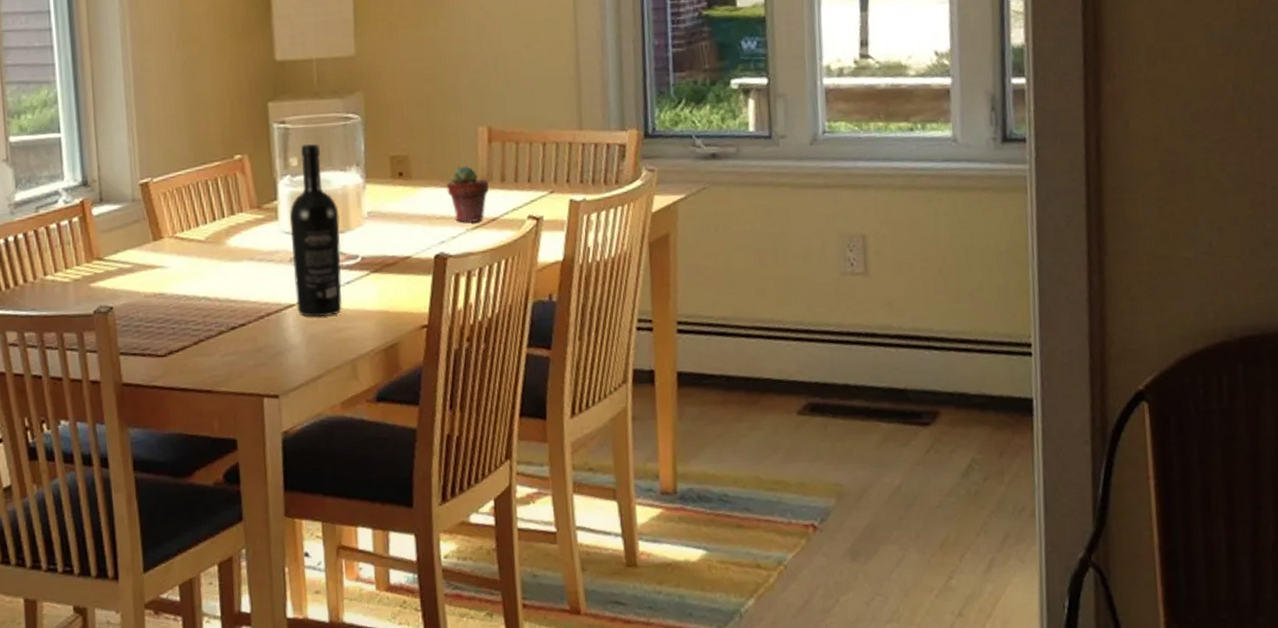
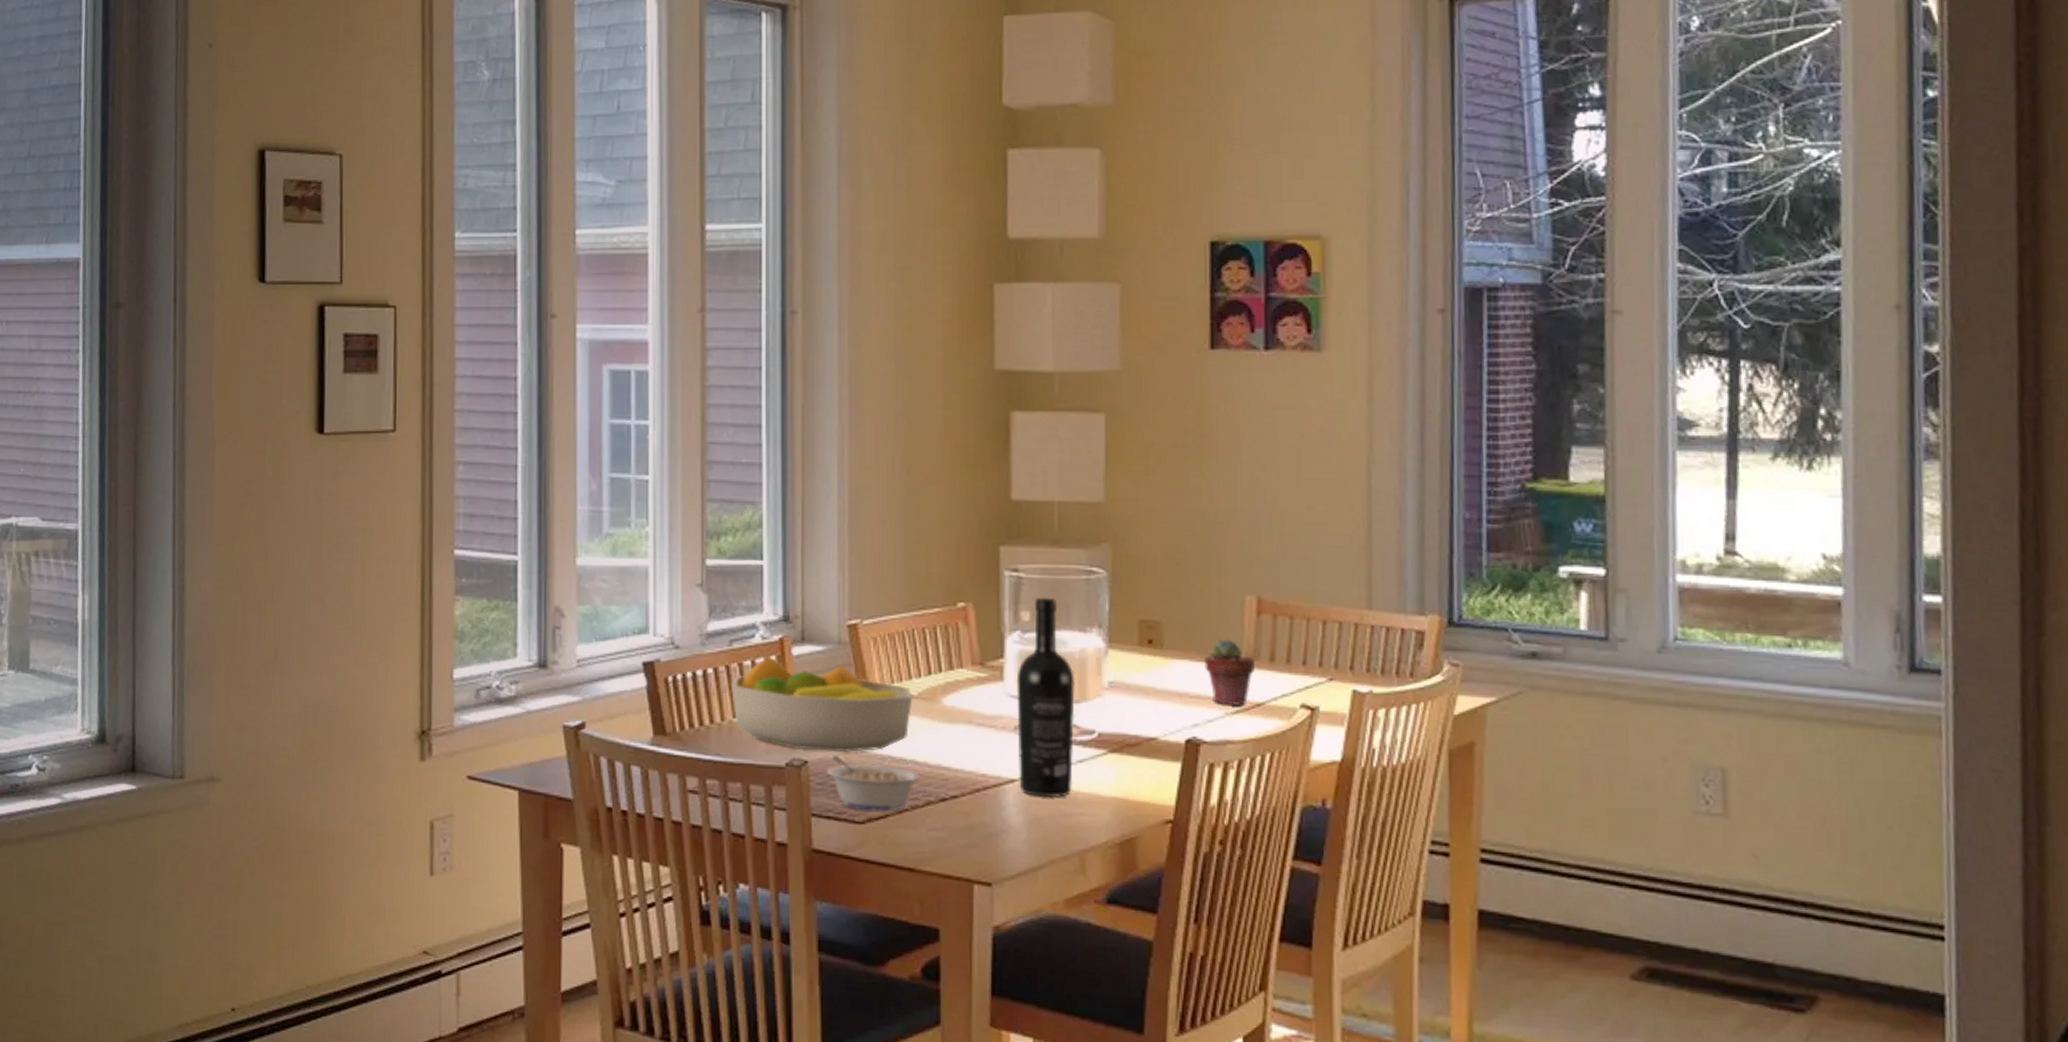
fruit bowl: none [39,218,201,298] -> present [730,656,913,753]
legume: none [131,300,212,346] -> present [828,756,920,812]

